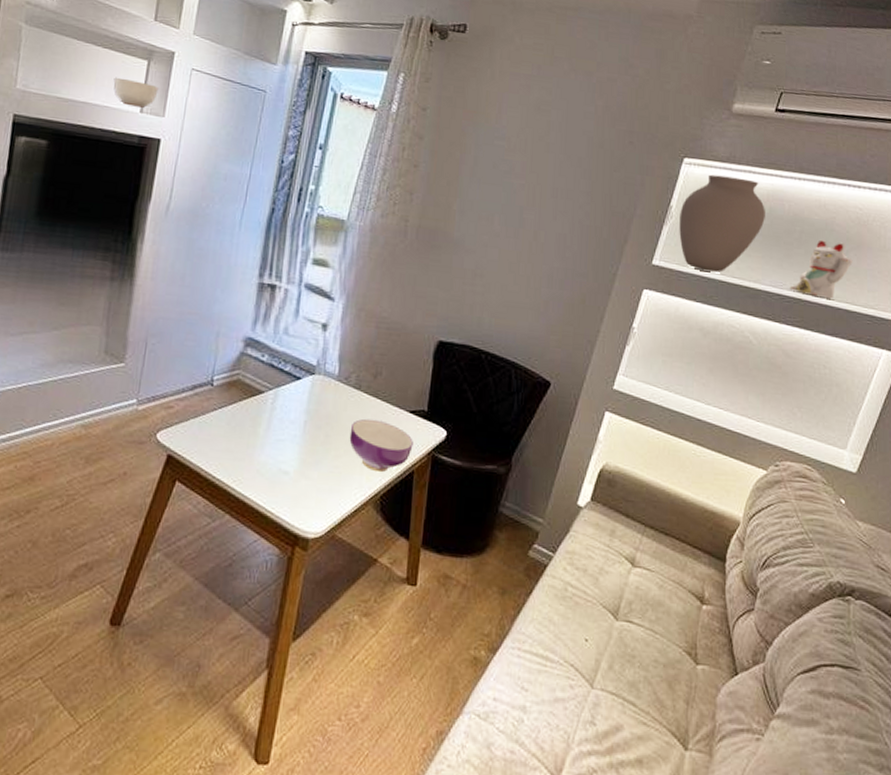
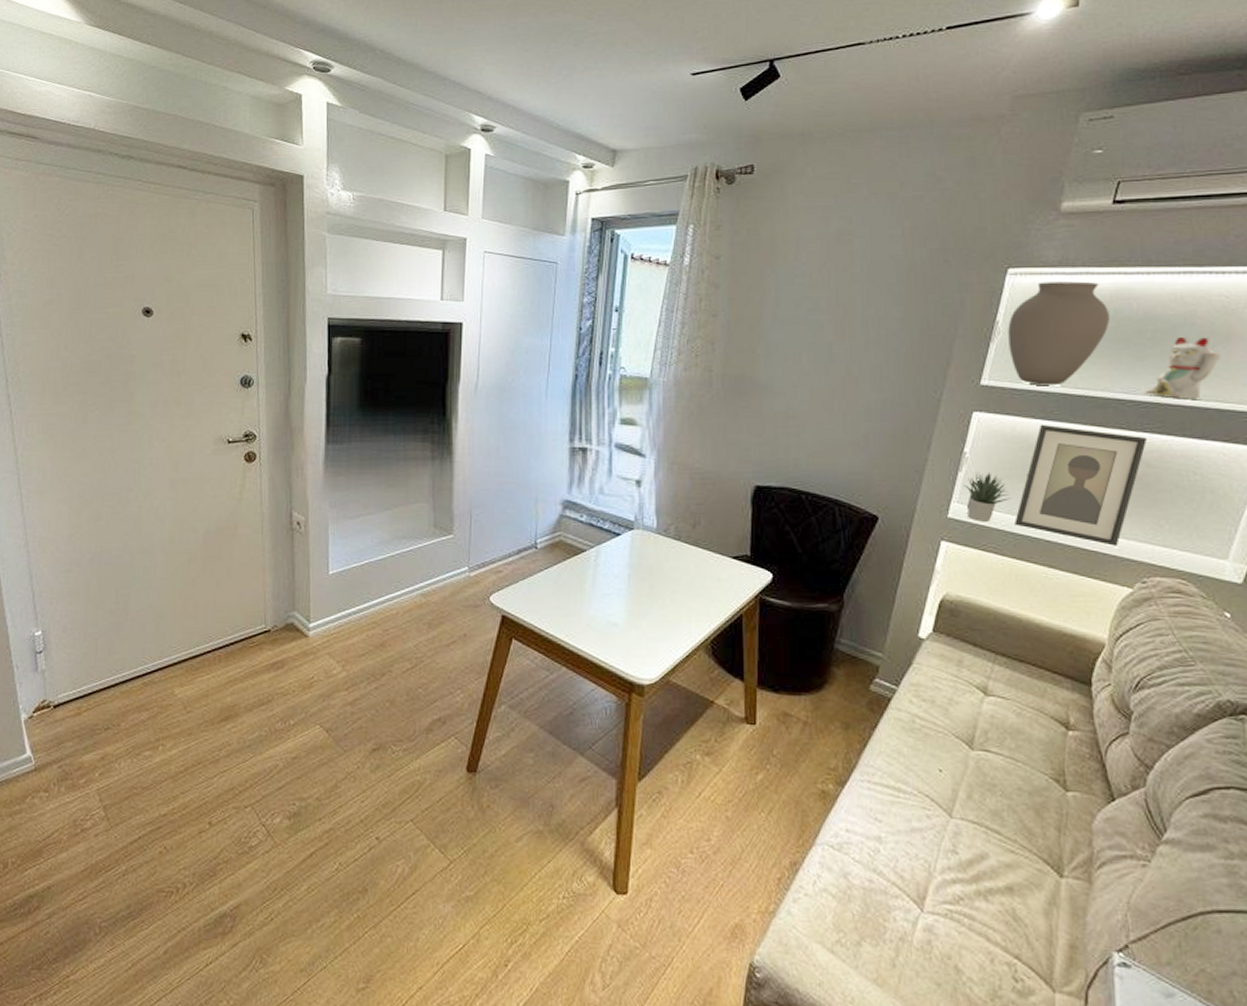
bowl: present [114,77,159,108] -> none [413,270,455,295]
bowl: present [349,419,413,472] -> none [674,567,739,617]
succulent plant: none [629,347,671,398] -> present [963,472,1012,523]
picture frame: none [671,307,789,429] -> present [1014,424,1148,546]

